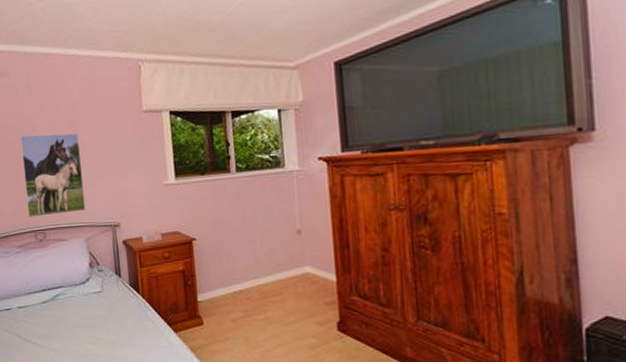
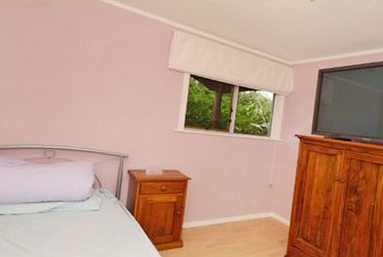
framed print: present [19,132,86,218] -> none [41,61,107,140]

